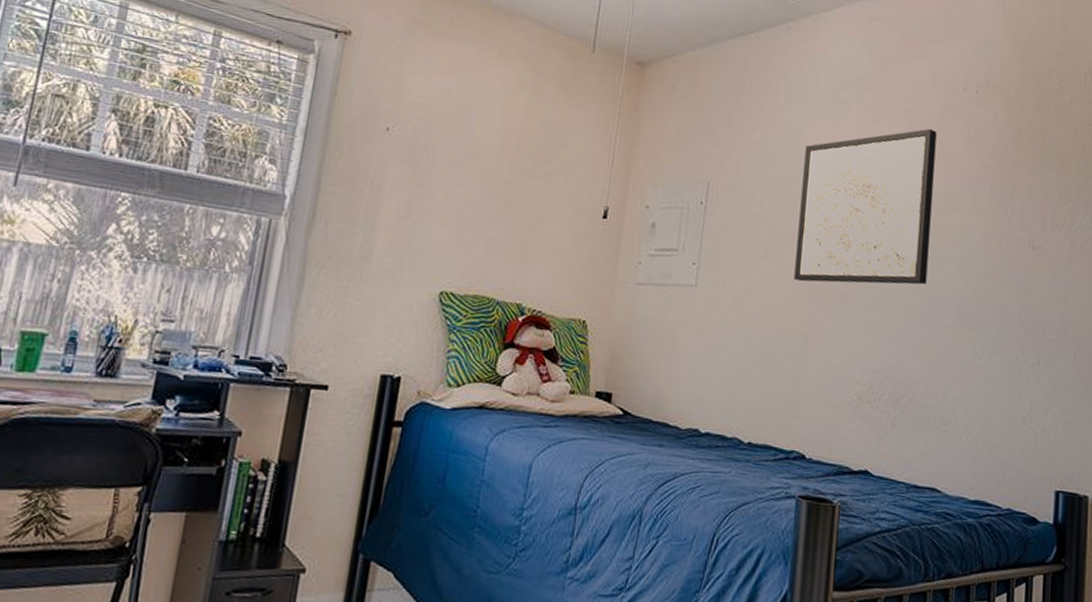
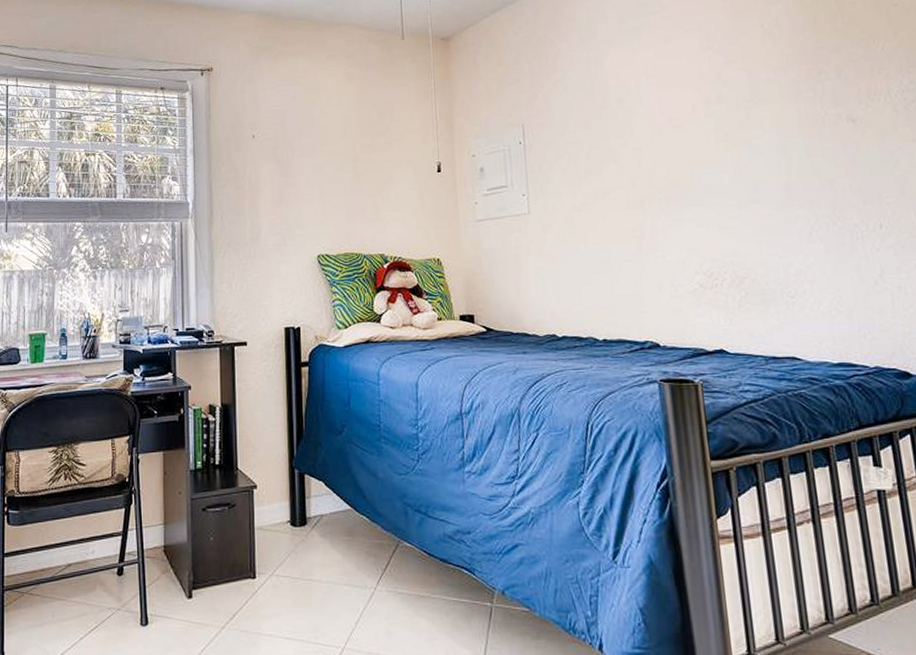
wall art: present [794,129,937,285] -> none [605,34,748,193]

